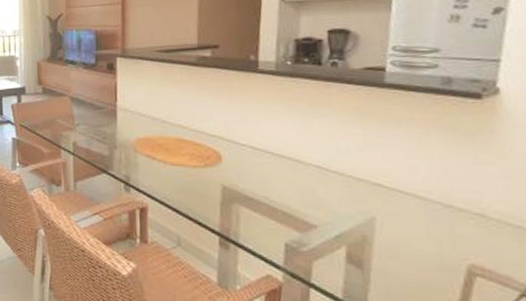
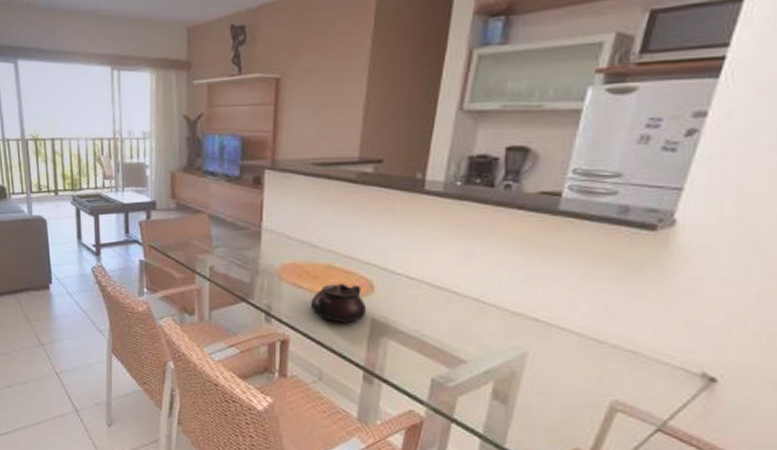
teapot: none [164,154,217,191] -> present [310,283,367,323]

